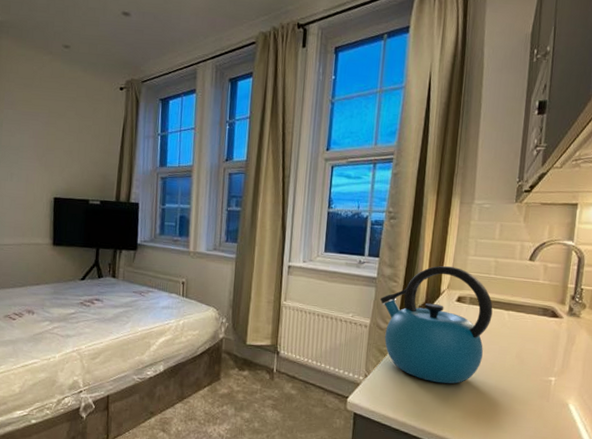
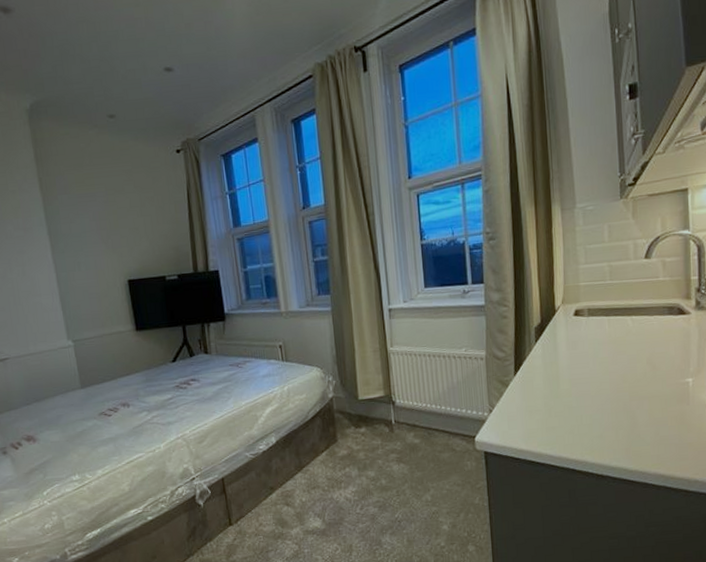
kettle: present [380,265,493,384] -> none [492,279,615,406]

